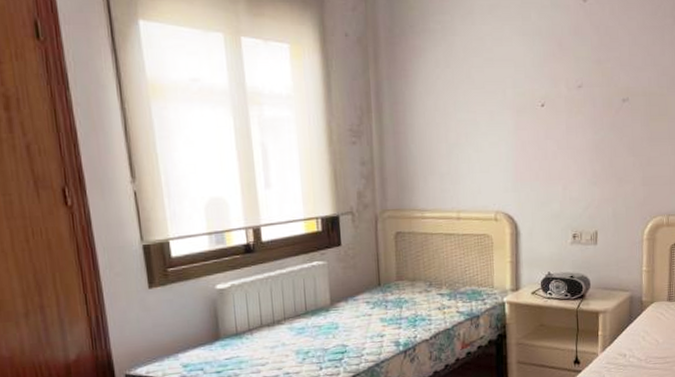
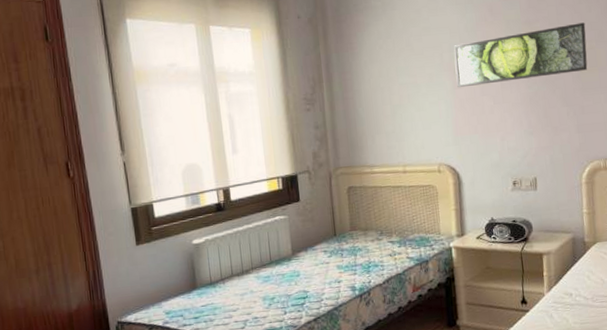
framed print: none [518,66,658,129] -> present [454,22,588,88]

